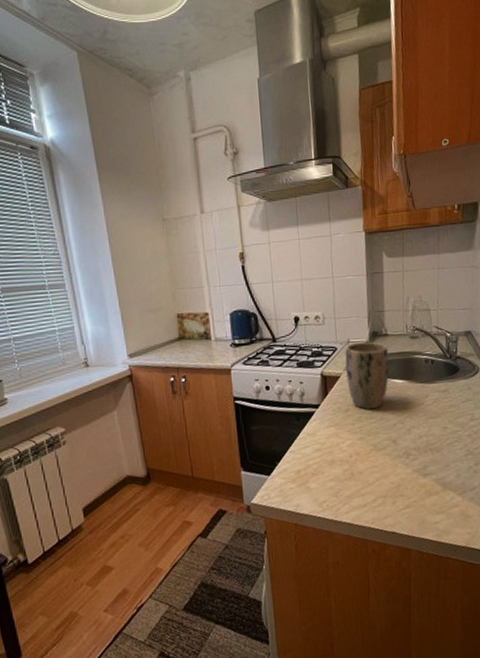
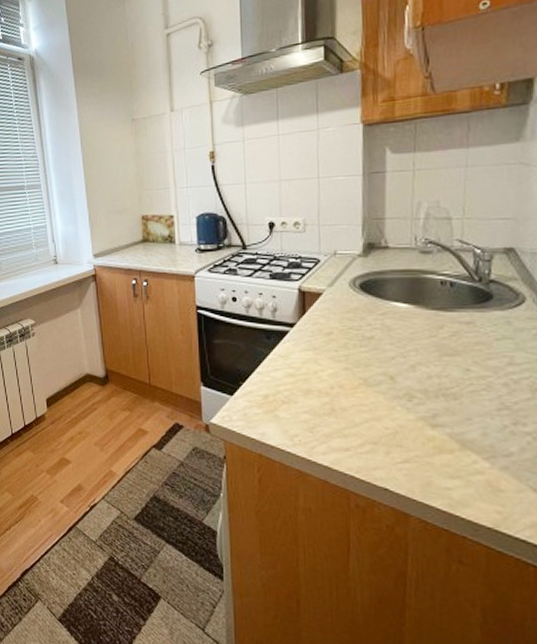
plant pot: present [345,342,389,409] -> none [330,254,389,335]

